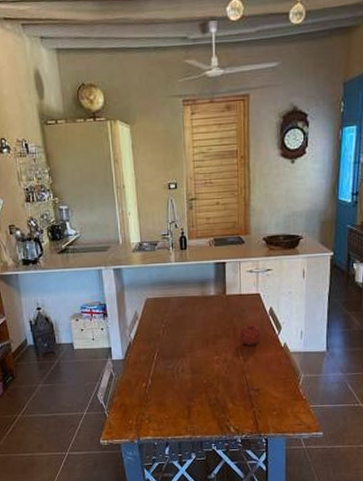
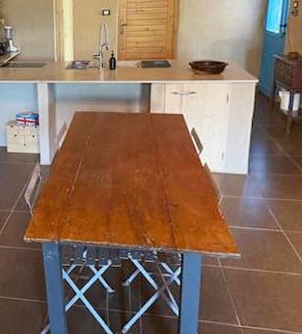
fruit: present [239,324,262,345] -> none [161,142,183,162]

